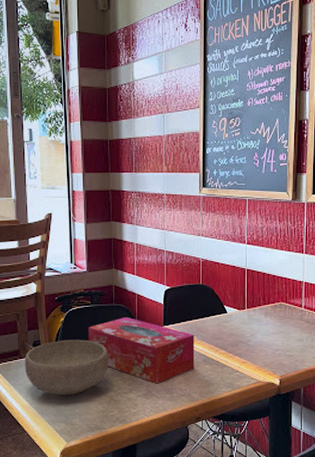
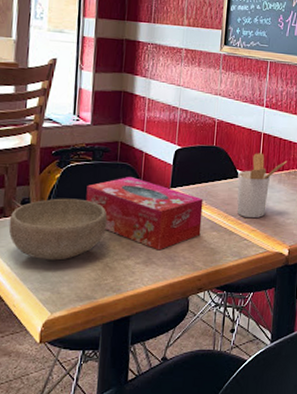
utensil holder: none [225,288,273,351] -> present [237,153,288,219]

